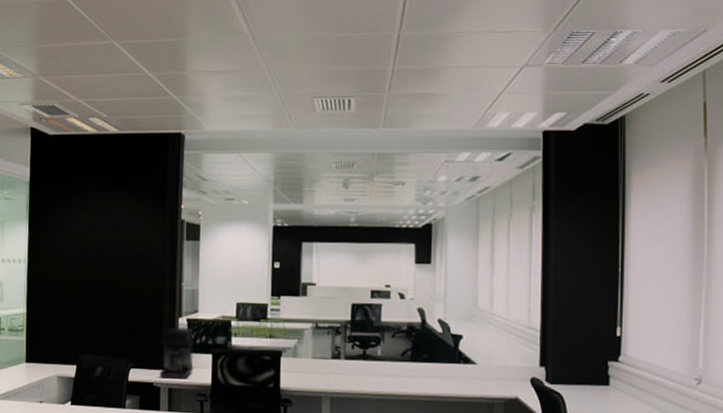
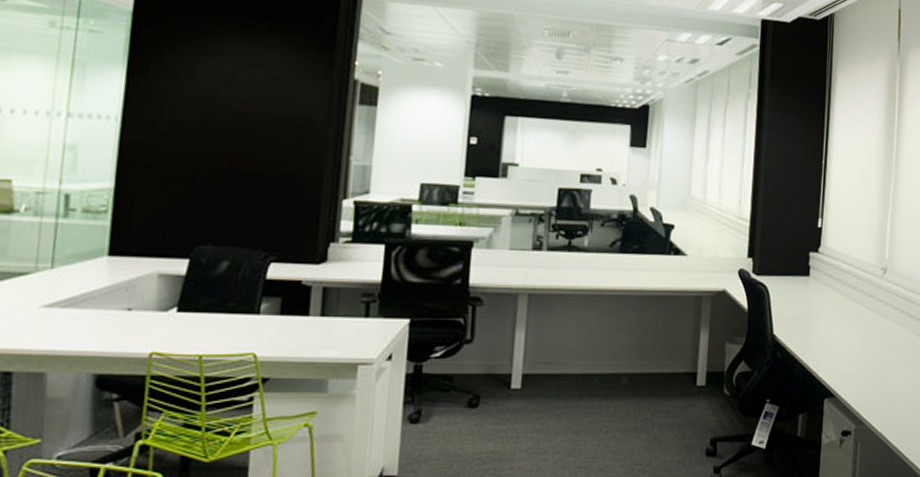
coffee maker: present [160,327,194,379] -> none [312,211,362,276]

